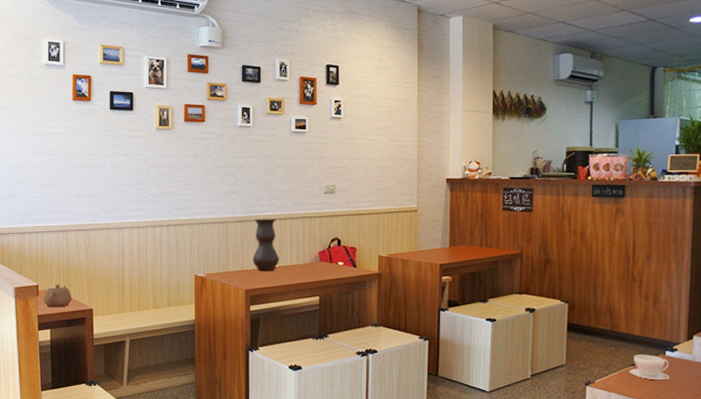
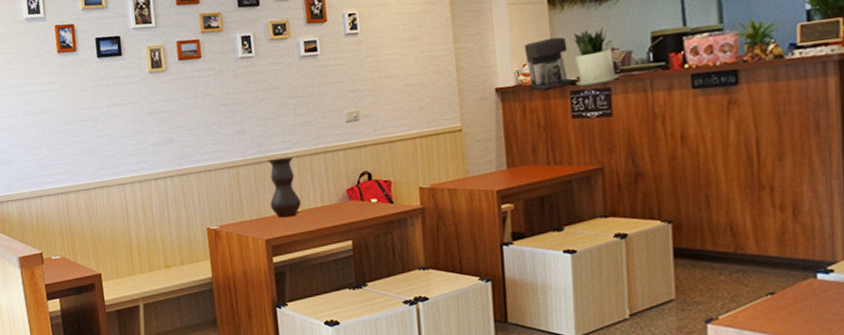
teapot: present [43,284,72,308] -> none [49,250,78,276]
coffee maker: none [471,142,508,186] -> present [524,37,576,92]
planter: none [508,139,541,186] -> present [573,27,620,87]
teacup: present [629,354,670,381] -> none [765,279,826,312]

